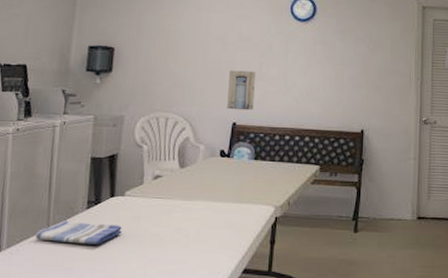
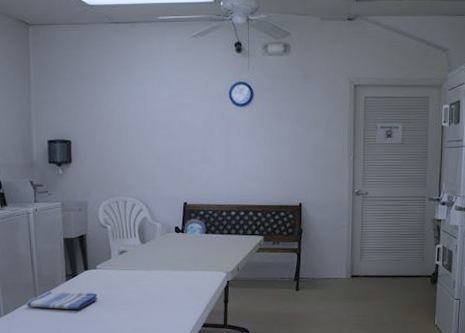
wall art: present [227,70,256,111] -> none [177,155,201,191]

